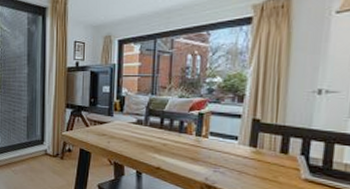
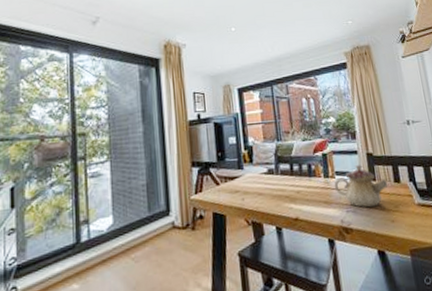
teapot: none [205,128,271,173] -> present [334,164,388,208]

